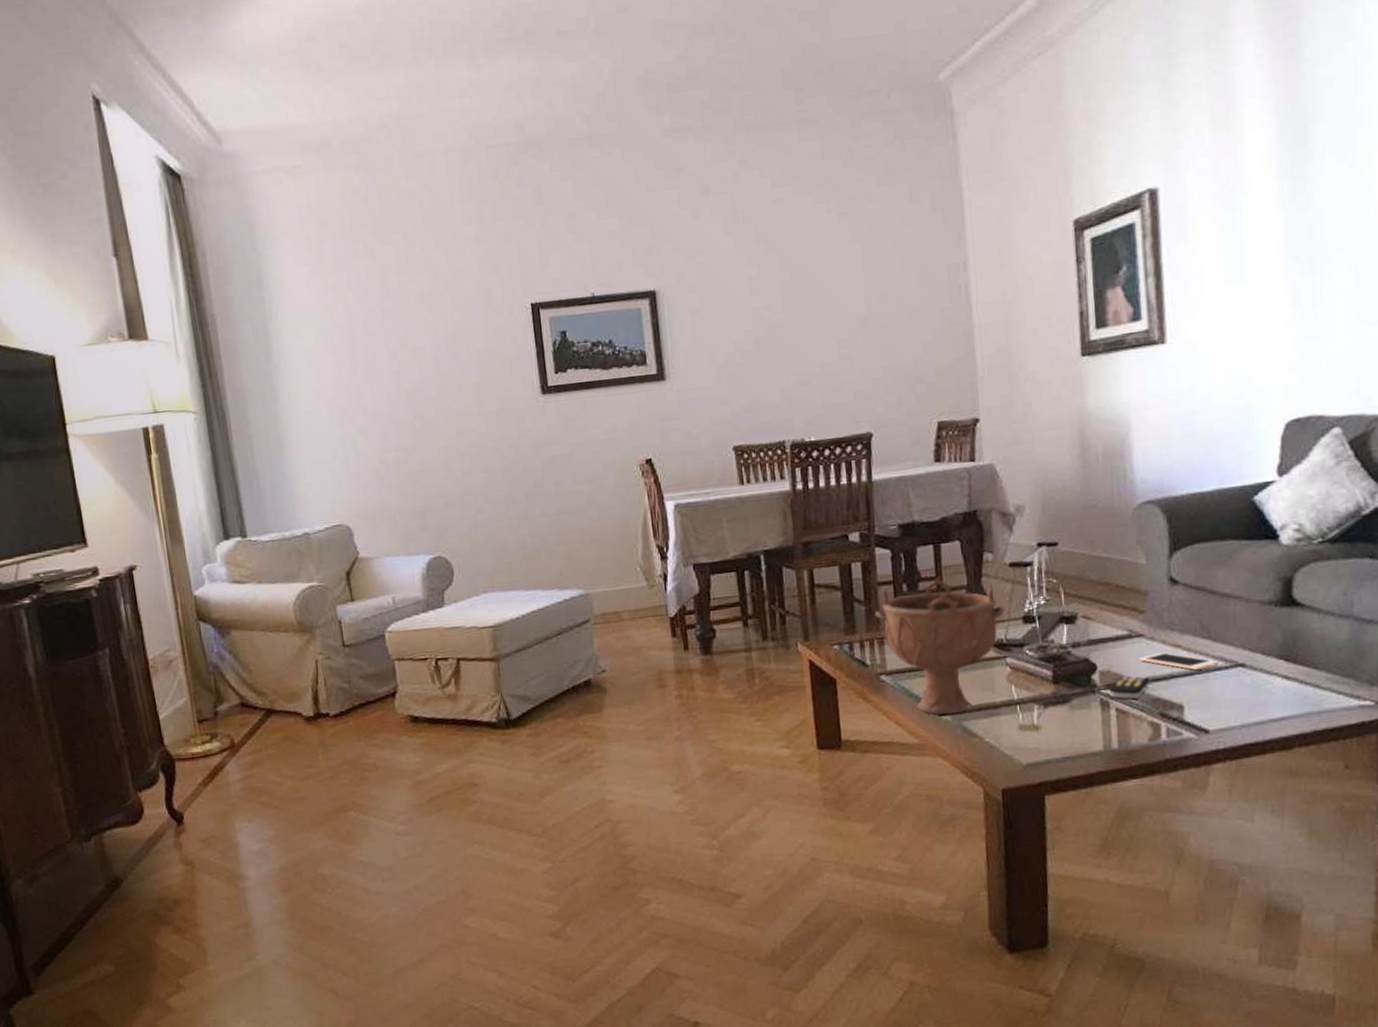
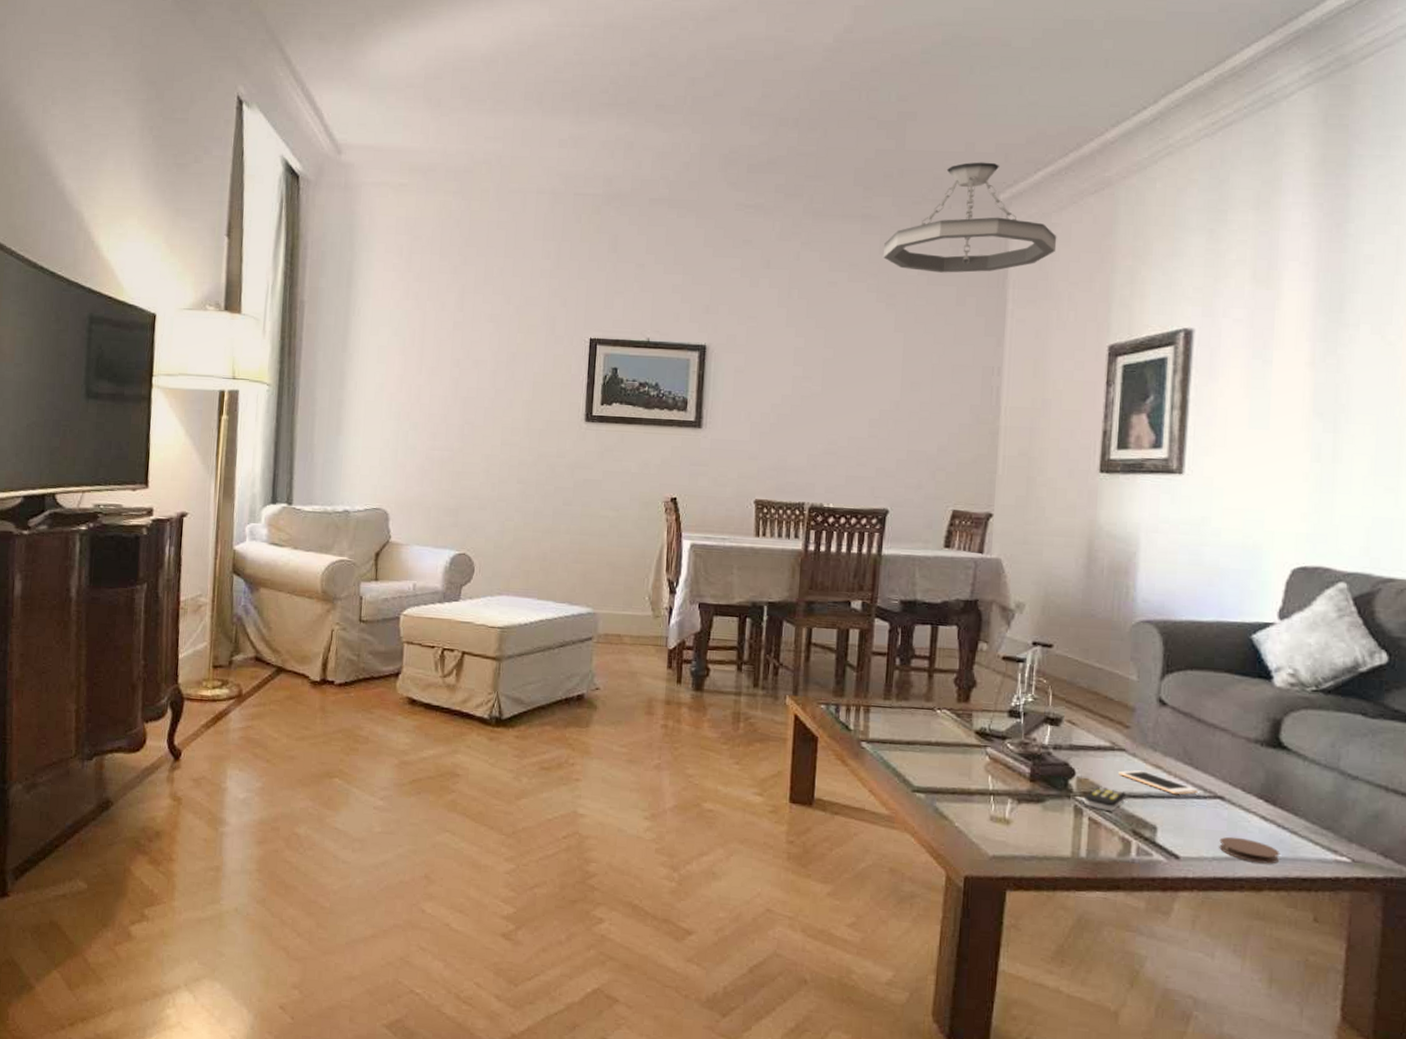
chandelier: none [826,39,1006,173] -> present [884,162,1057,273]
decorative bowl: present [875,575,1005,715] -> none [865,656,992,792]
coaster: none [1245,700,1306,723] -> present [1219,836,1280,864]

